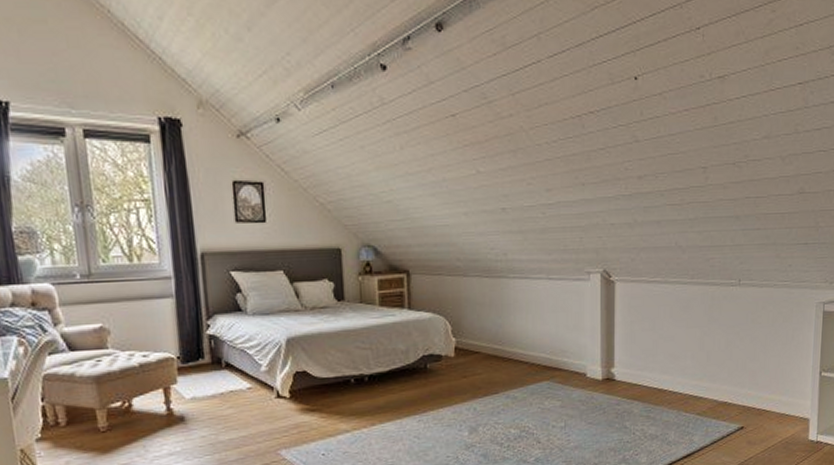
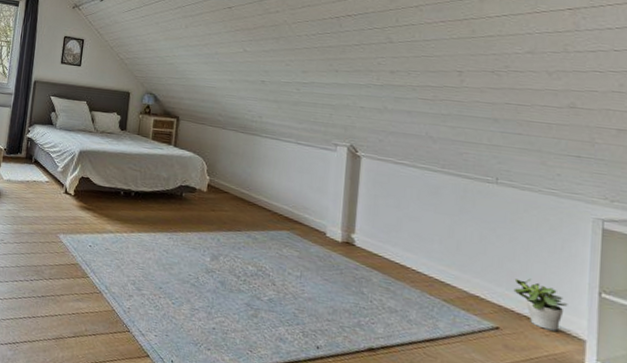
potted plant: none [754,373,797,418] -> present [513,278,568,332]

